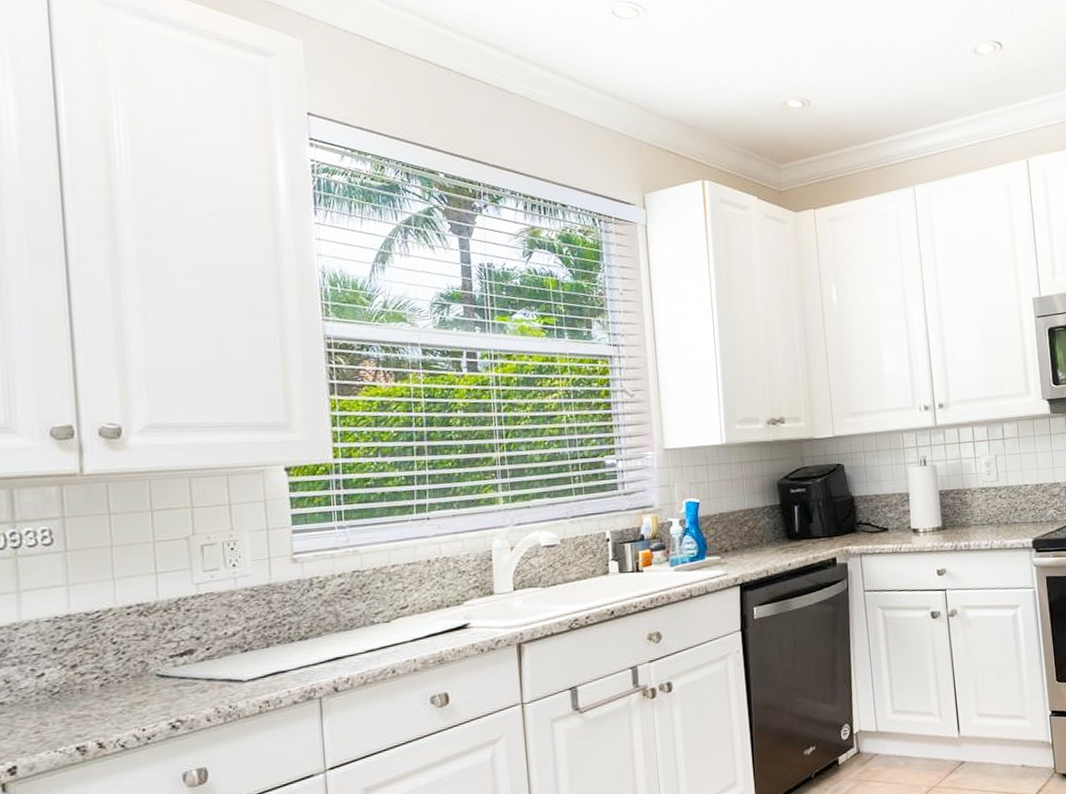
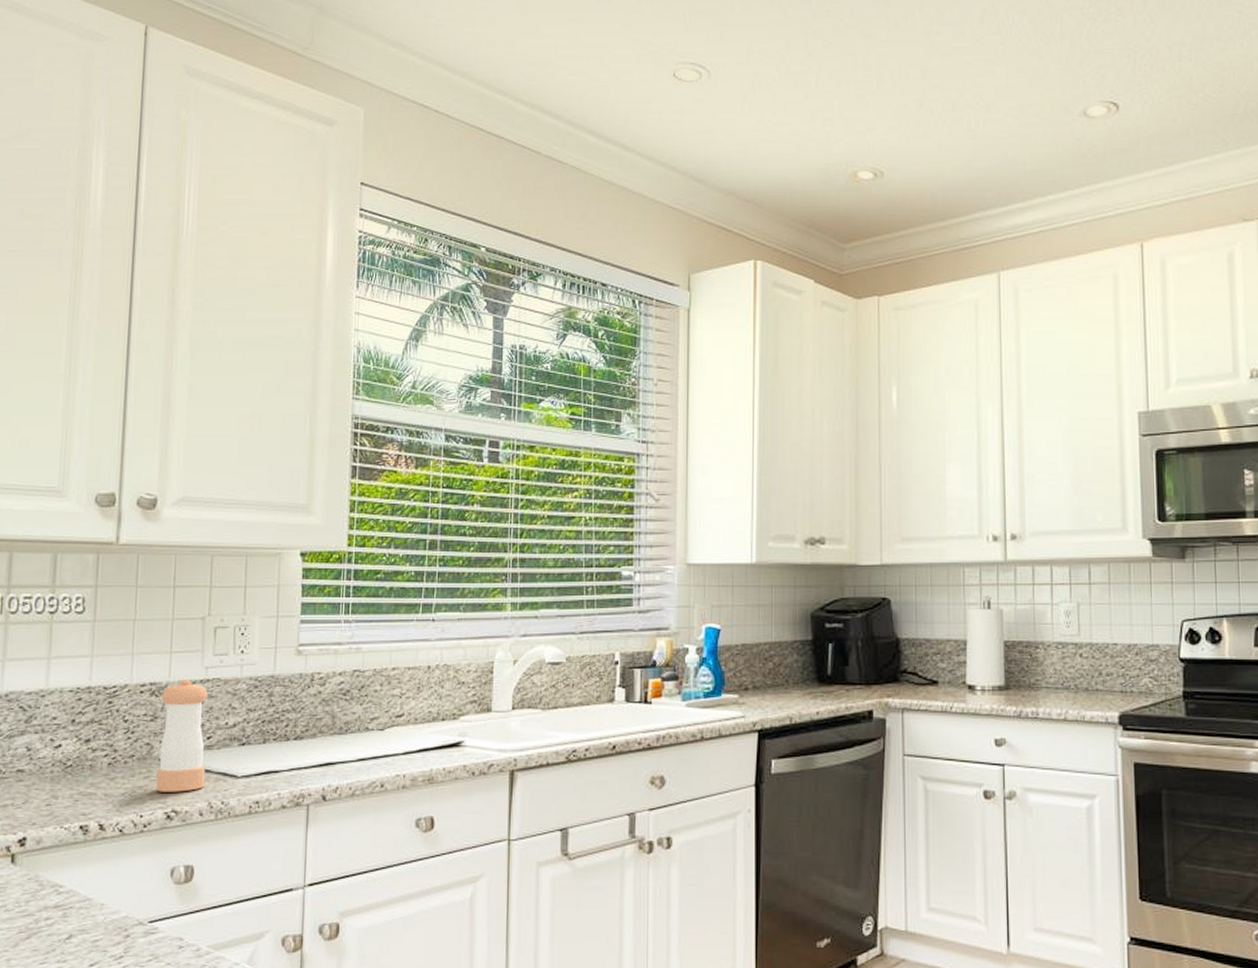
pepper shaker: none [151,597,209,705] -> present [156,679,208,792]

